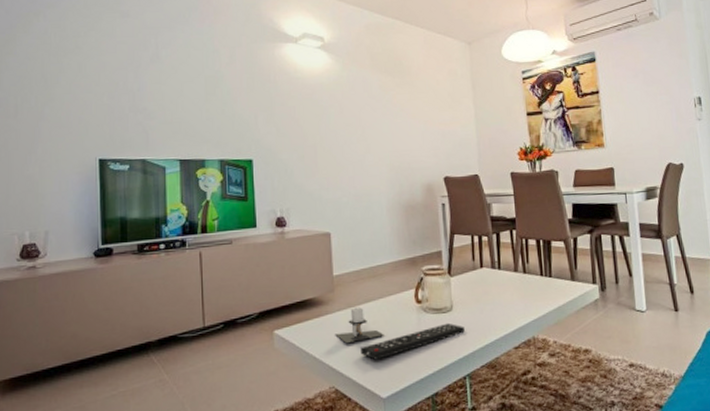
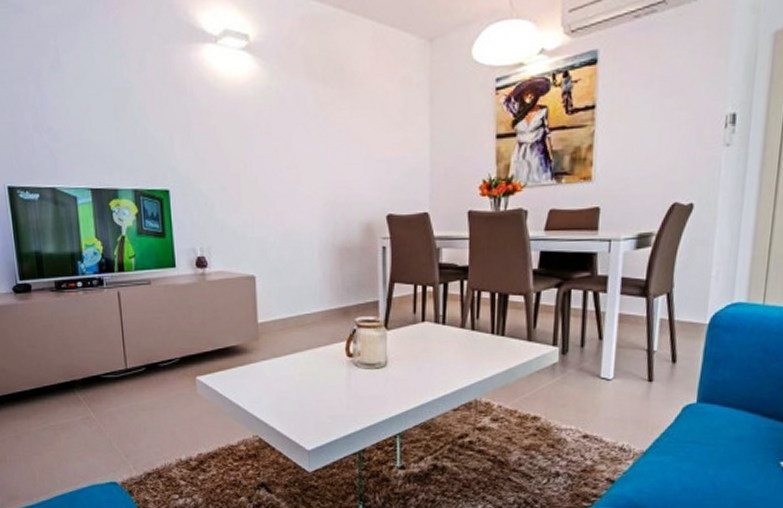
candle: present [335,307,384,343] -> none [259,357,311,393]
remote control: present [360,323,465,360] -> none [285,379,399,412]

